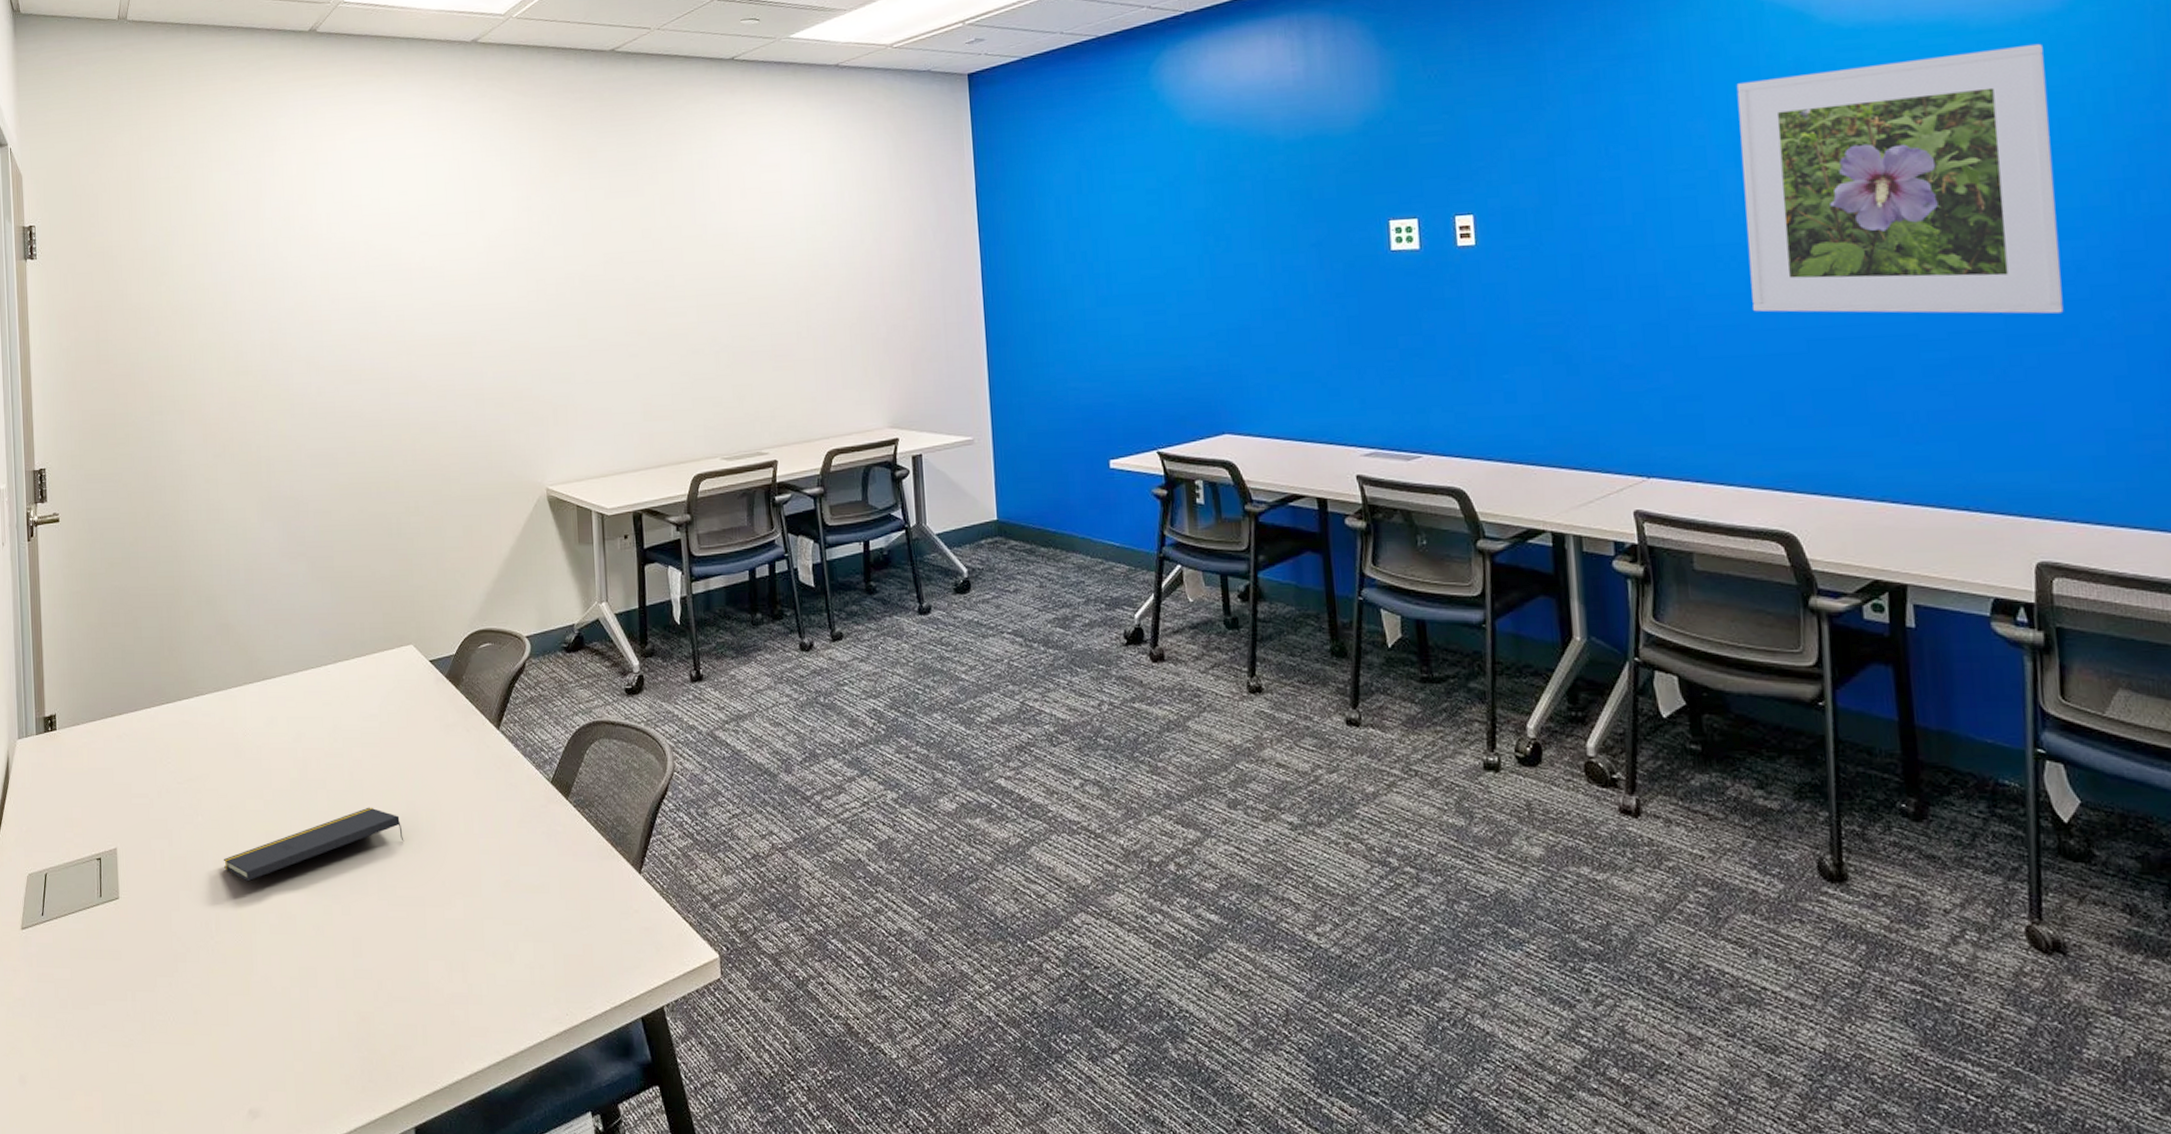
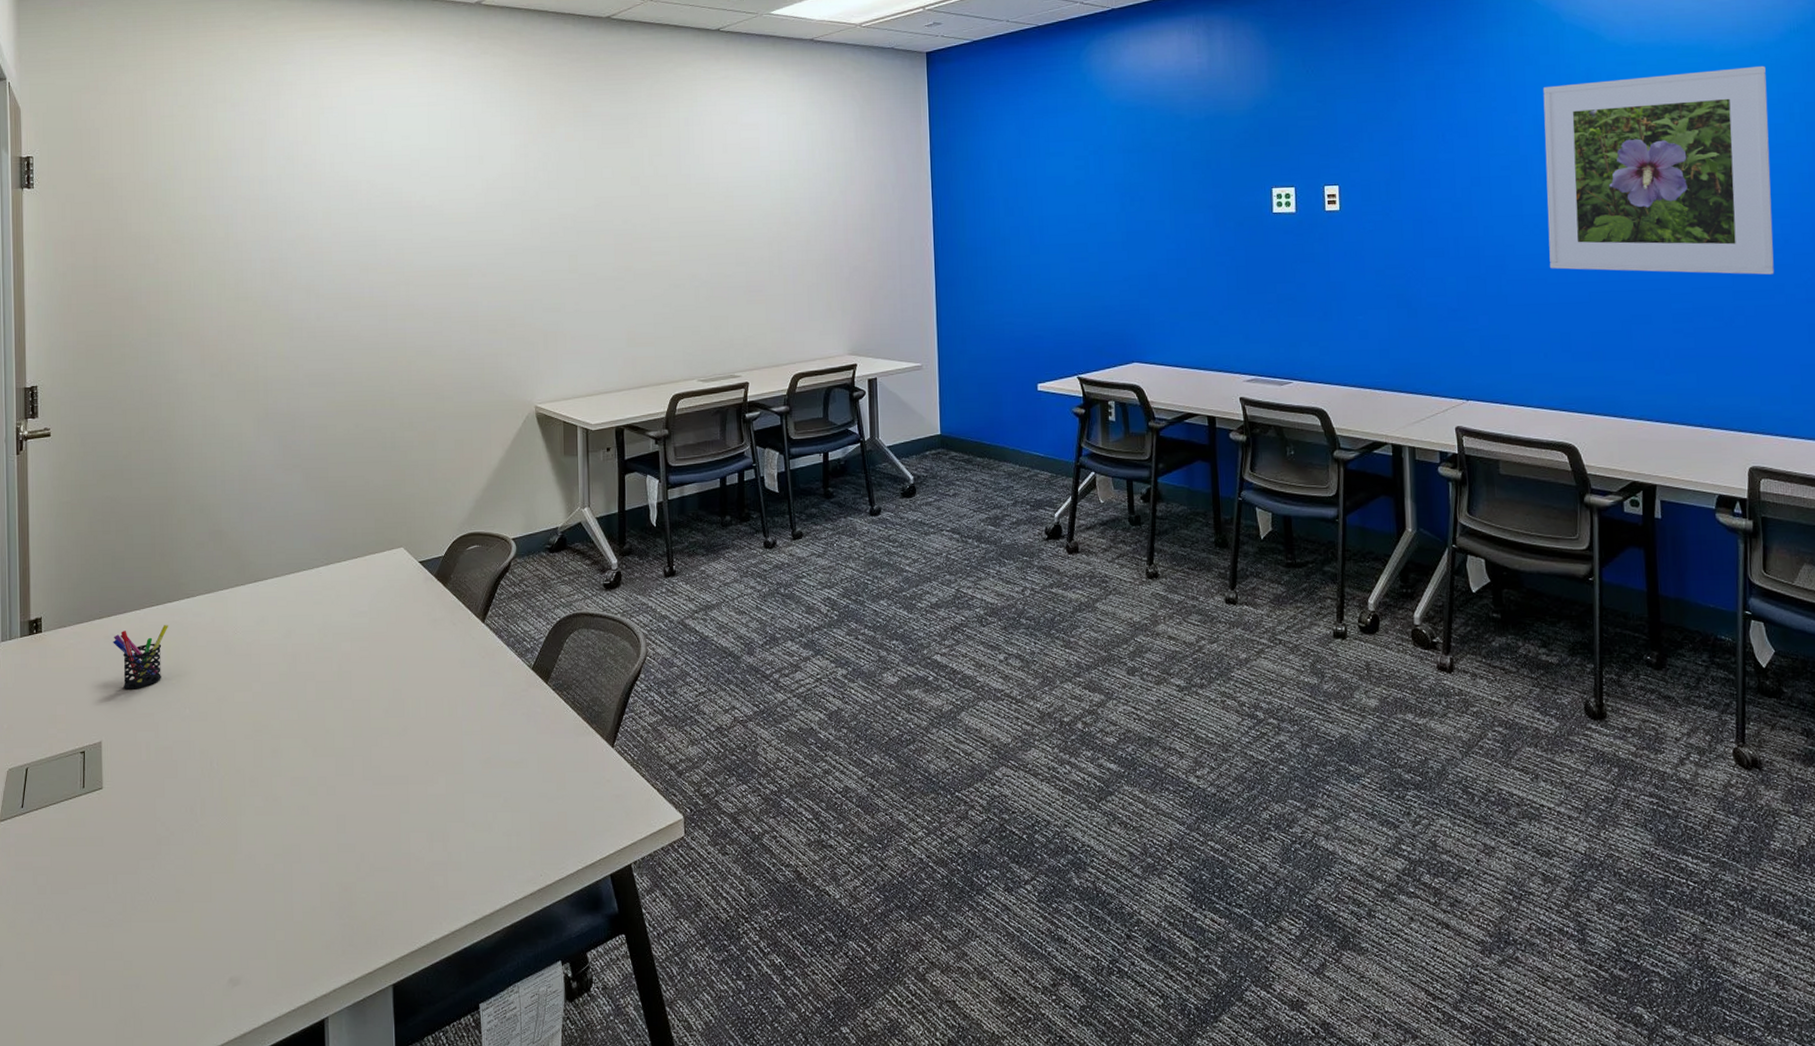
pen holder: none [125,725,180,793] -> present [113,625,169,690]
notepad: present [224,807,404,882] -> none [211,696,390,768]

